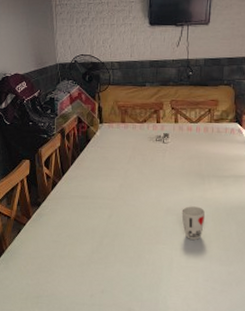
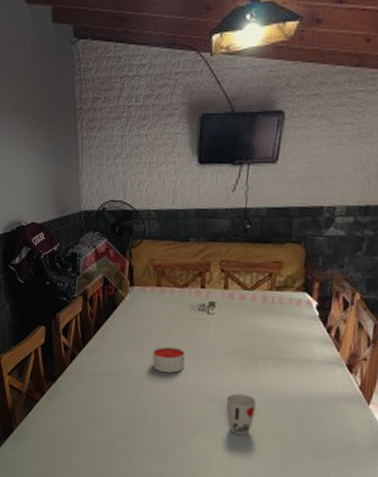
candle: none [121,171,147,194] -> present [152,346,185,374]

